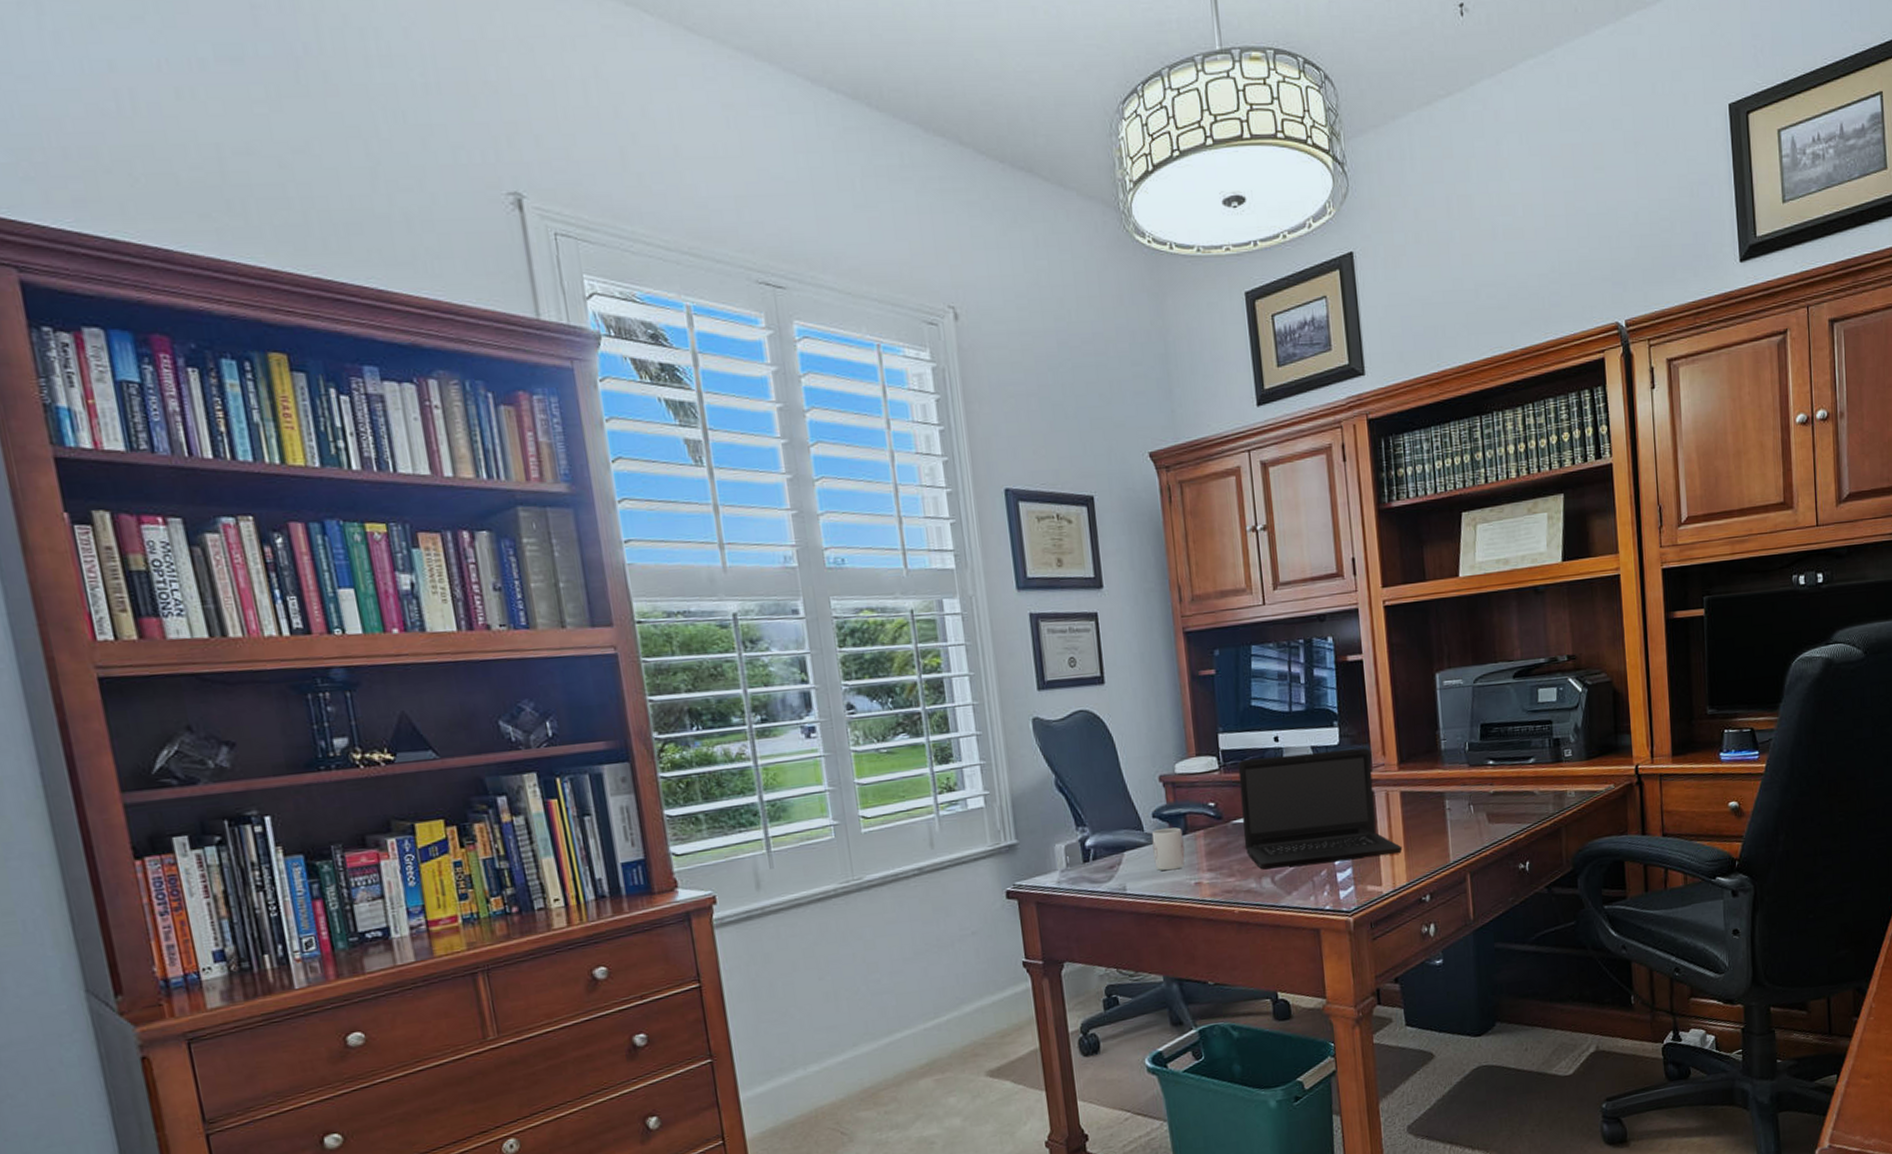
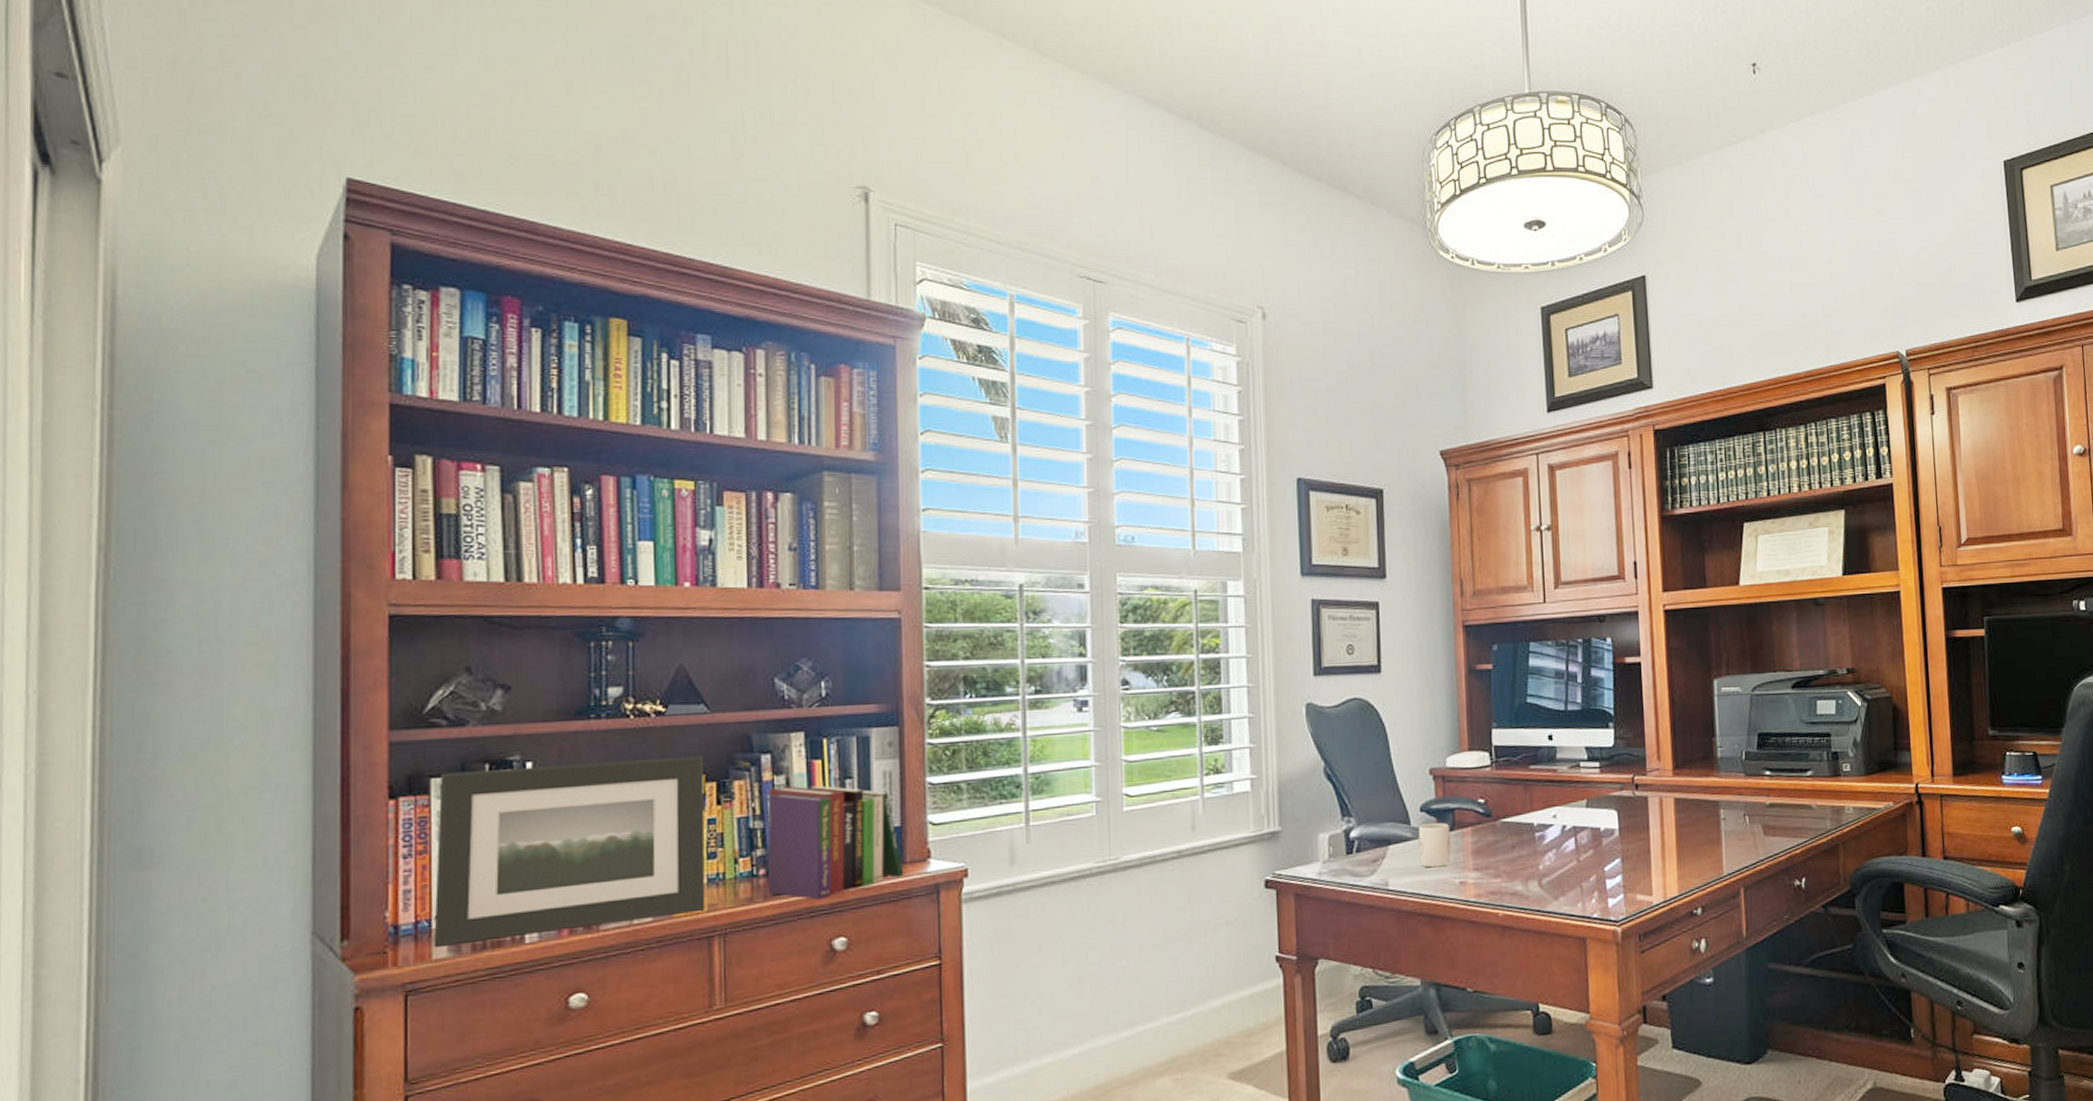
picture frame: none [181,801,465,998] -> present [433,755,705,948]
books: none [510,823,654,934] -> present [767,785,904,901]
laptop: present [1237,748,1403,870] -> none [1510,751,1675,872]

